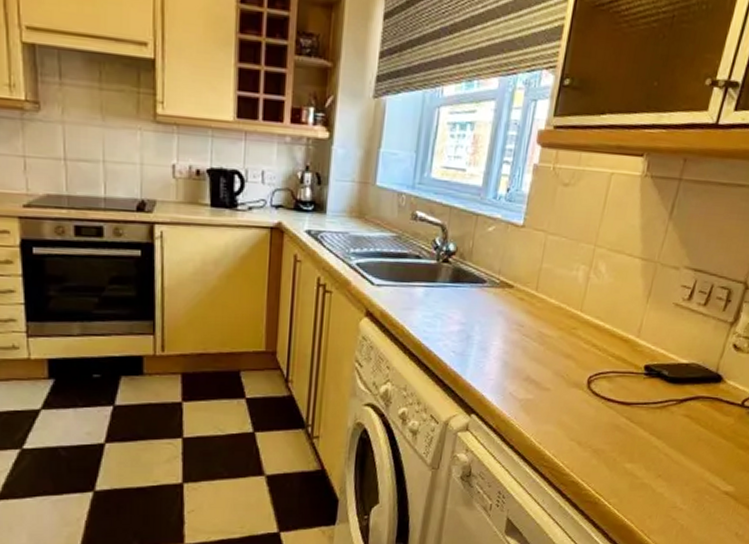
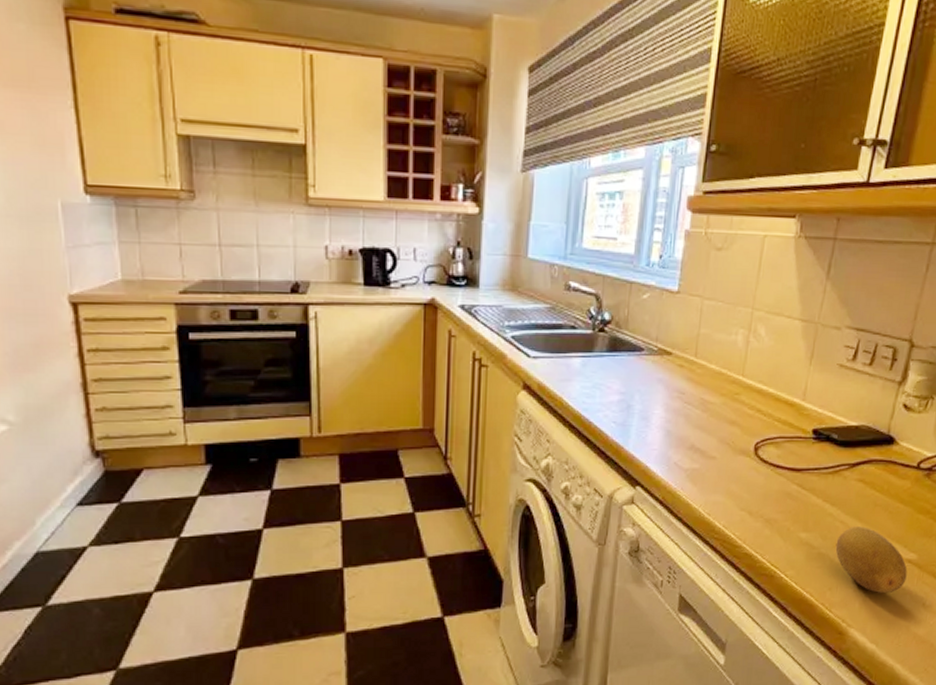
fruit: none [658,459,724,522] -> present [835,526,908,593]

